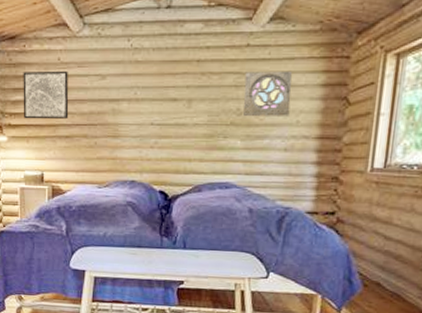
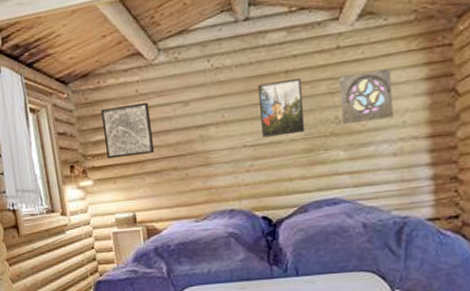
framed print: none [169,69,211,119] -> present [257,79,305,138]

